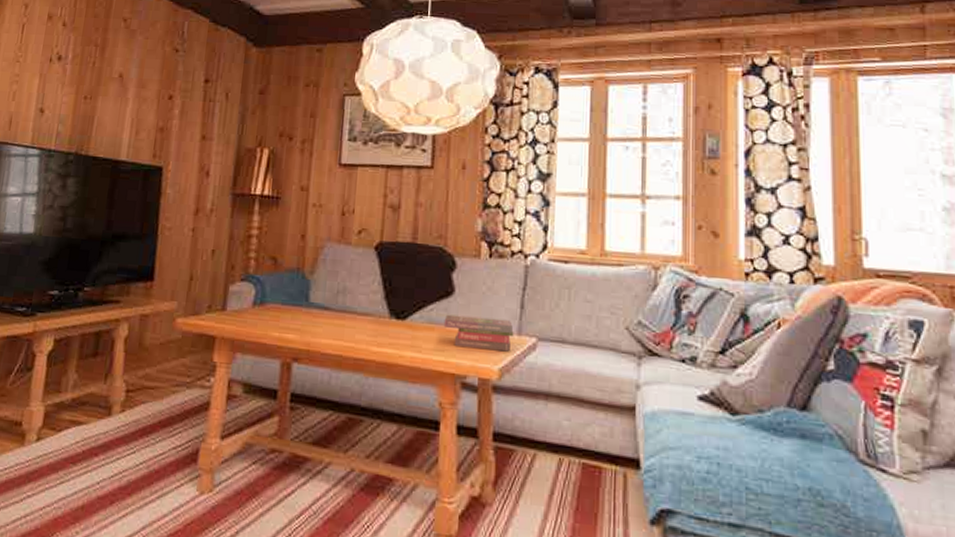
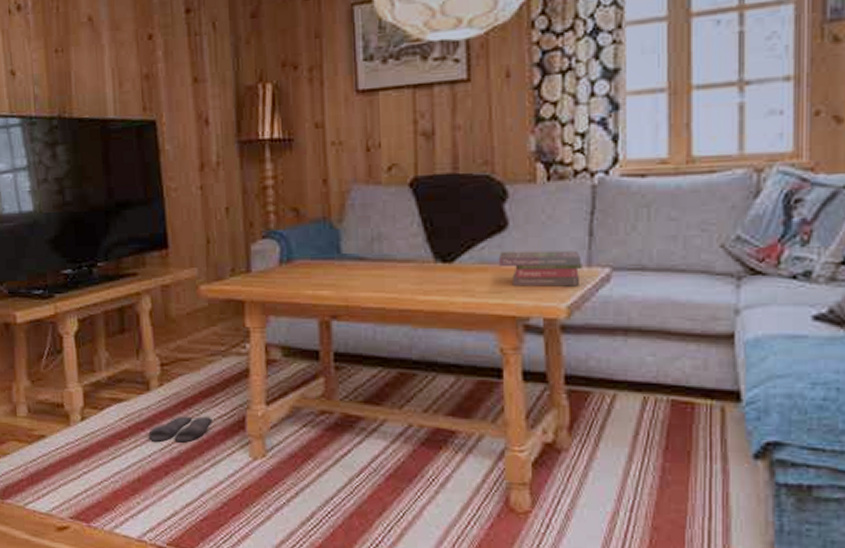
slippers: none [101,443,167,472] -> present [148,415,212,443]

